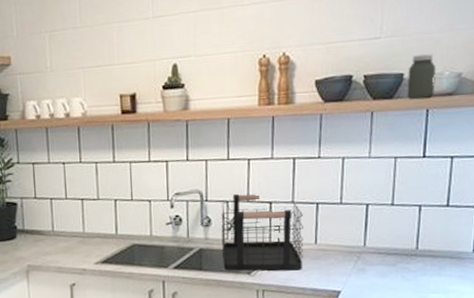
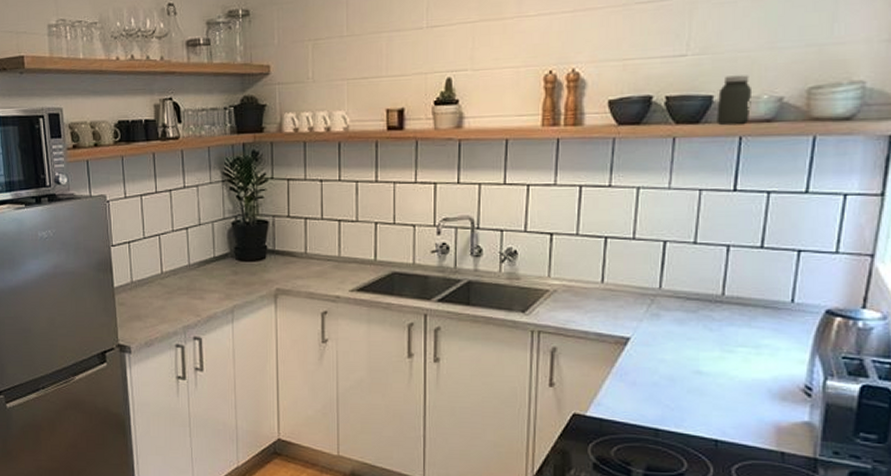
dish rack: present [221,193,304,272] -> none [494,222,590,311]

